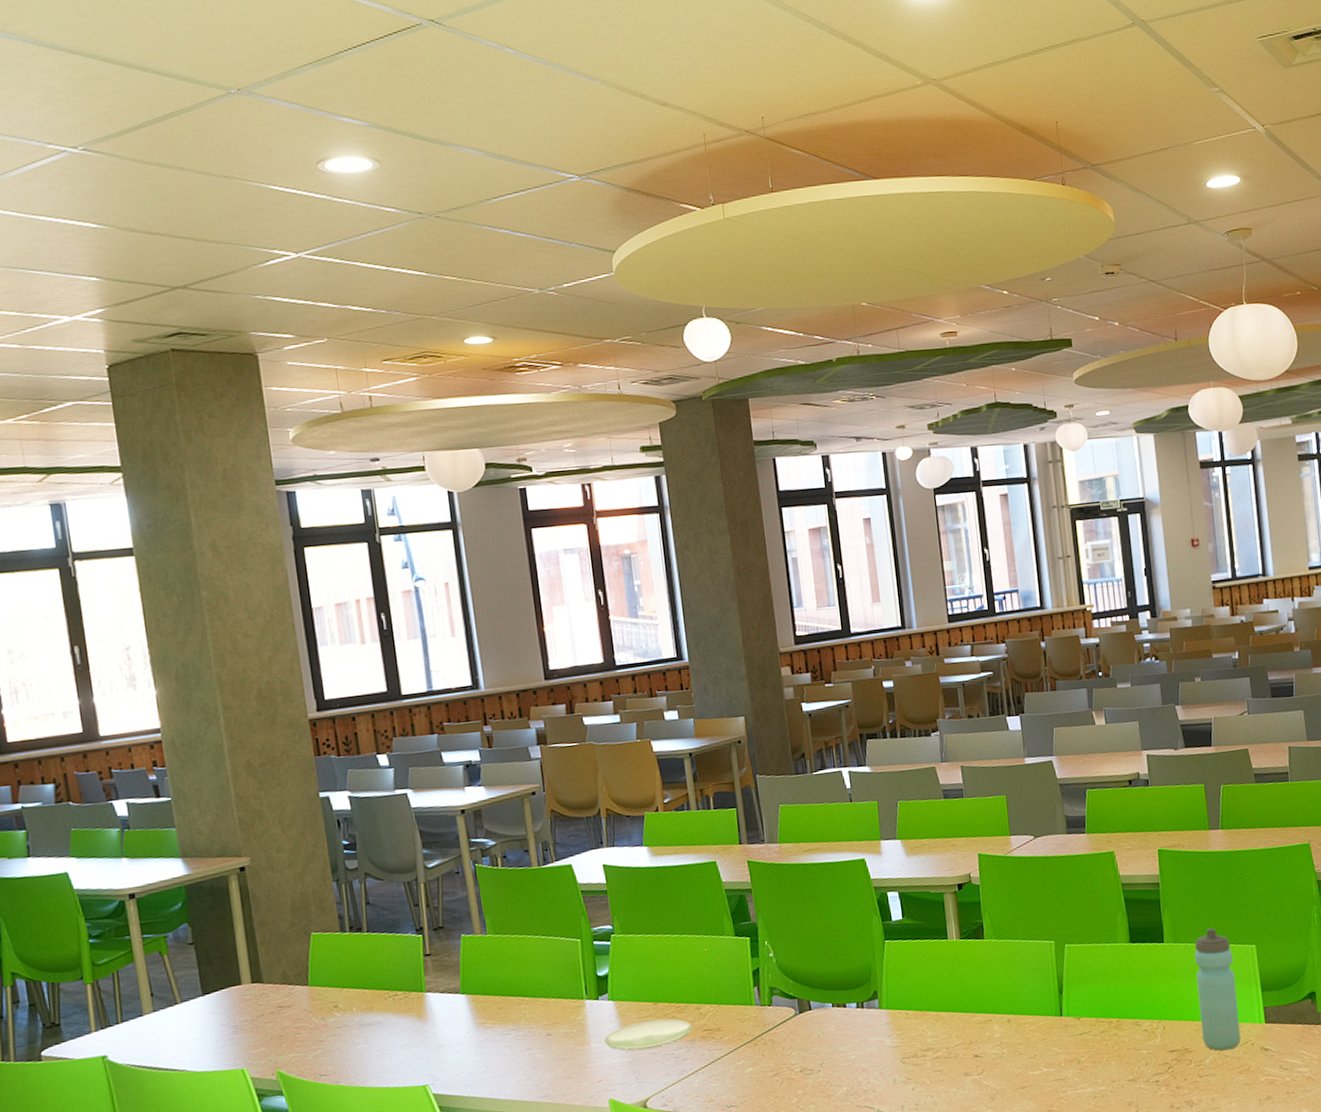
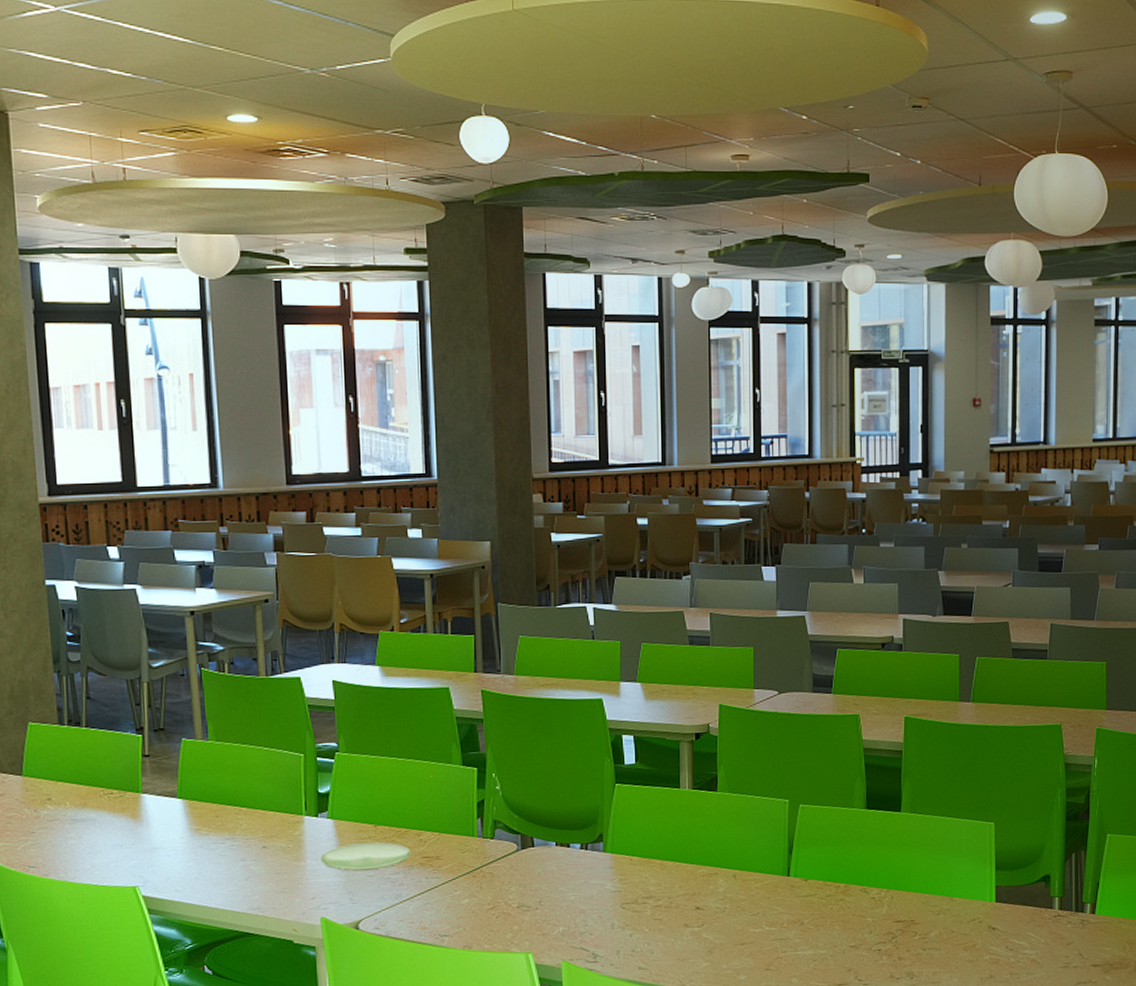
water bottle: present [1195,928,1241,1051] -> none [930,801,970,926]

